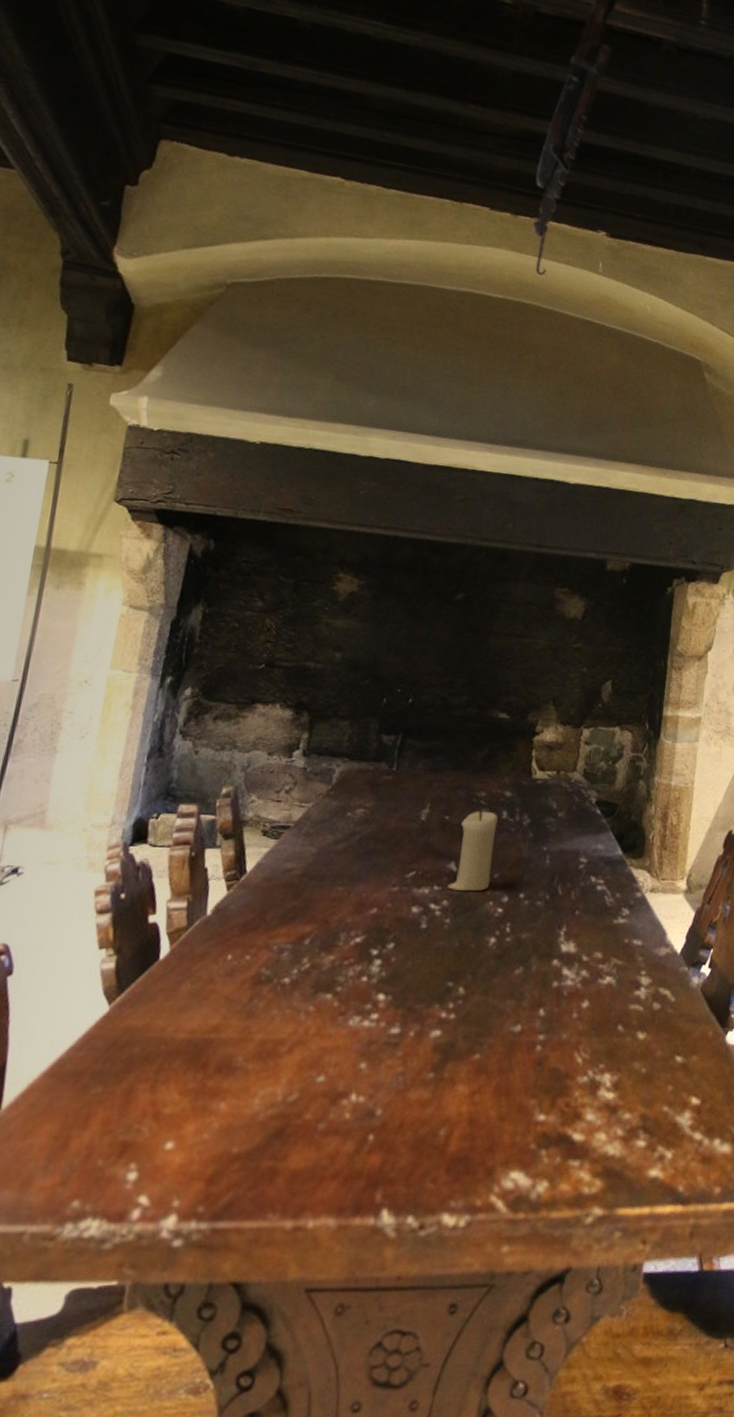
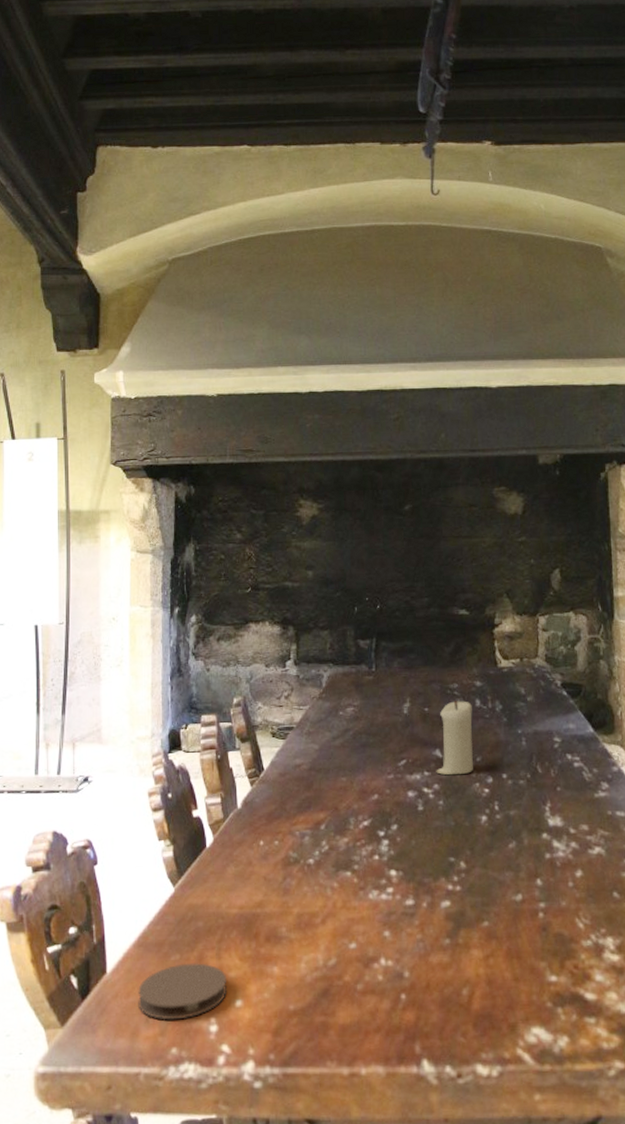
coaster: none [37,1097,159,1167] -> present [138,963,228,1020]

